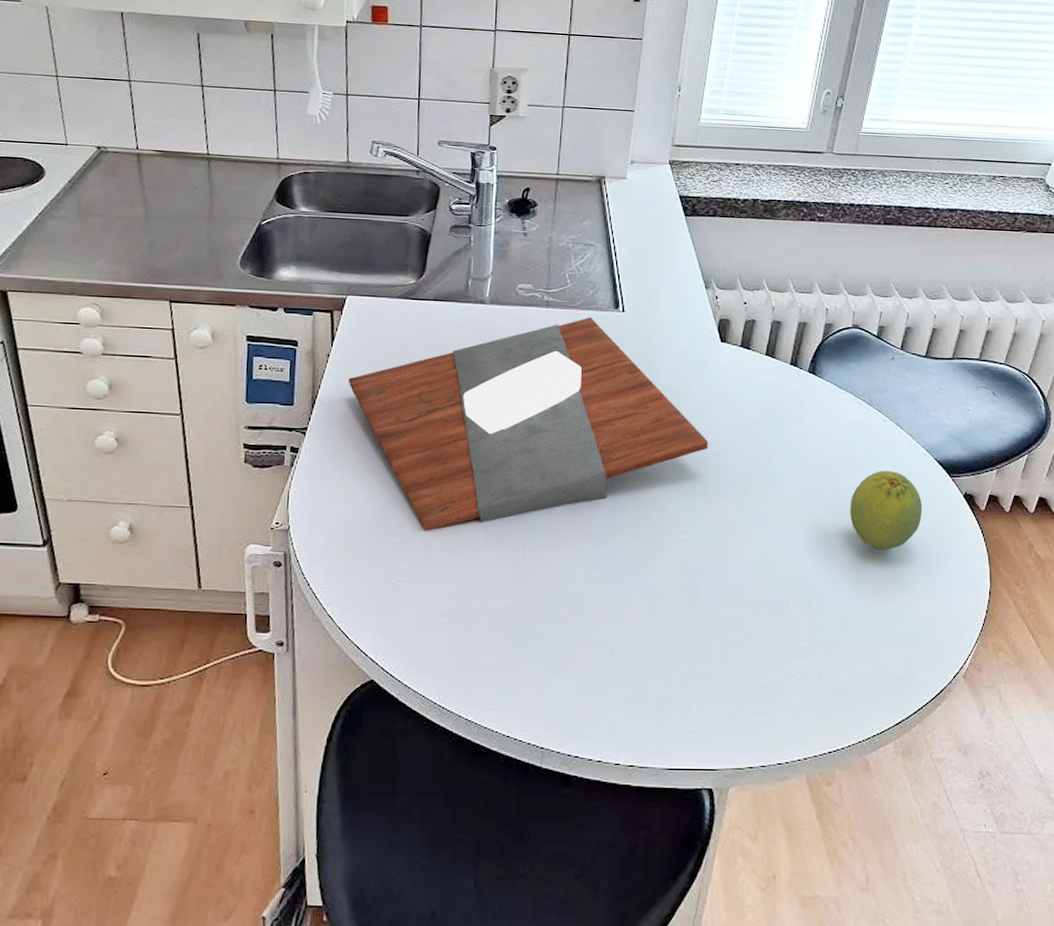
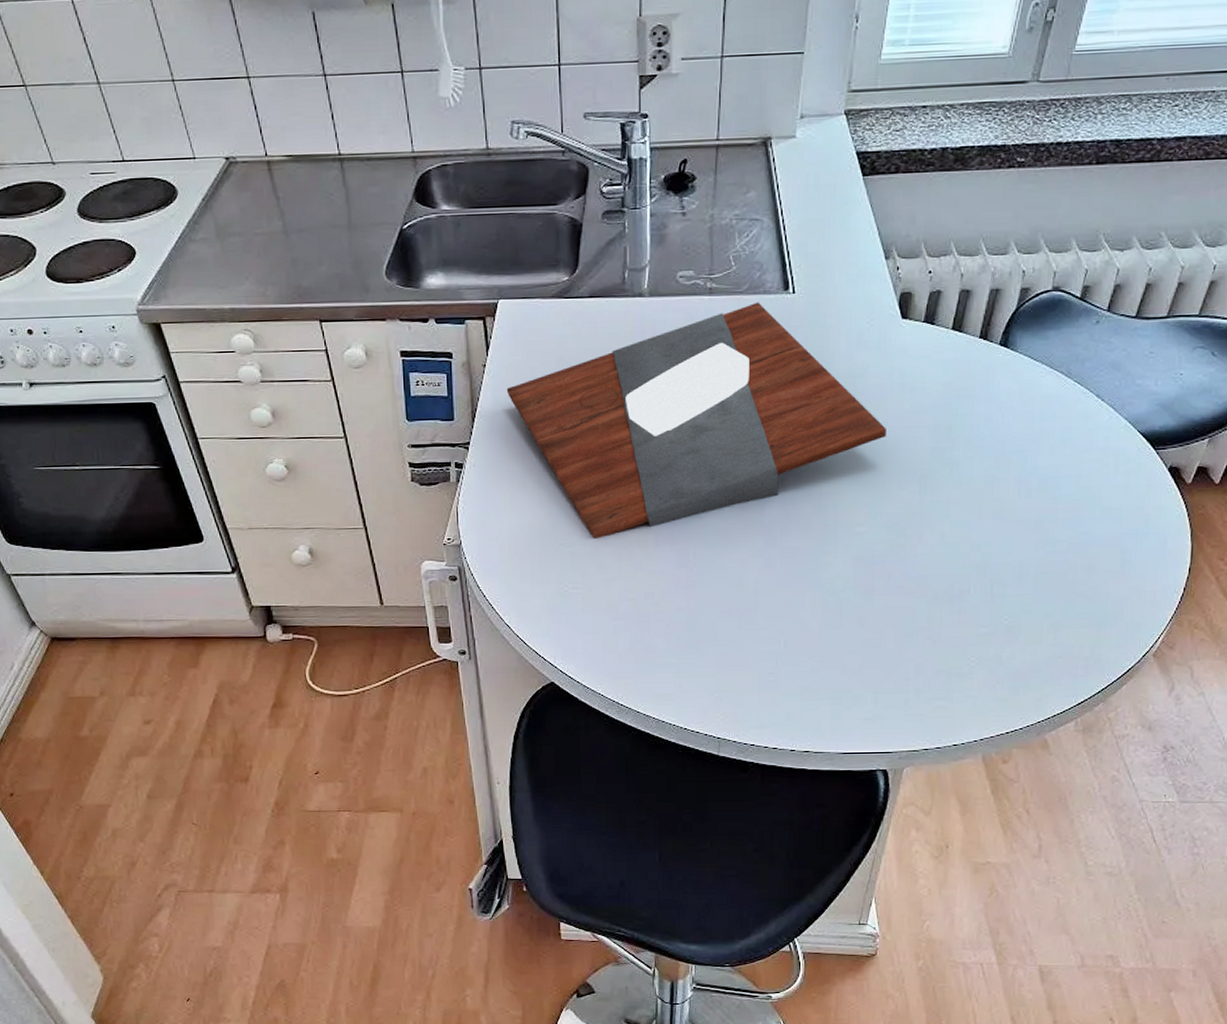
fruit: present [850,470,923,550] -> none [1039,447,1121,532]

